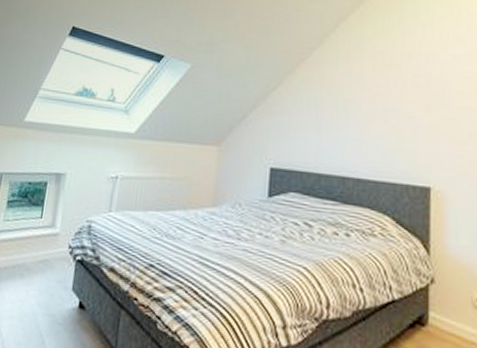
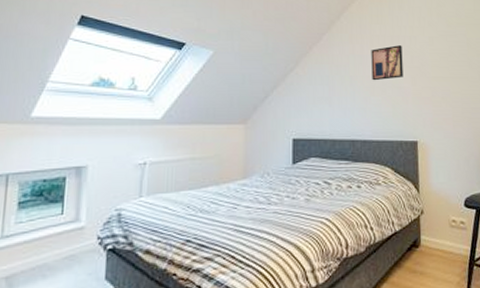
wall art: none [372,64,415,107] -> present [371,45,403,81]

